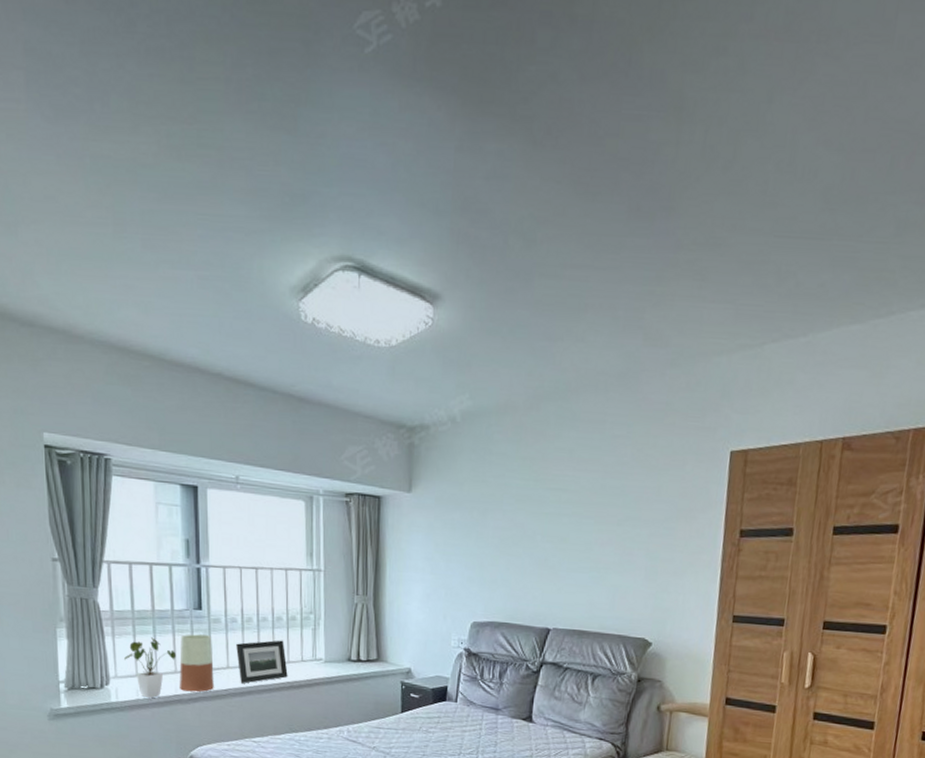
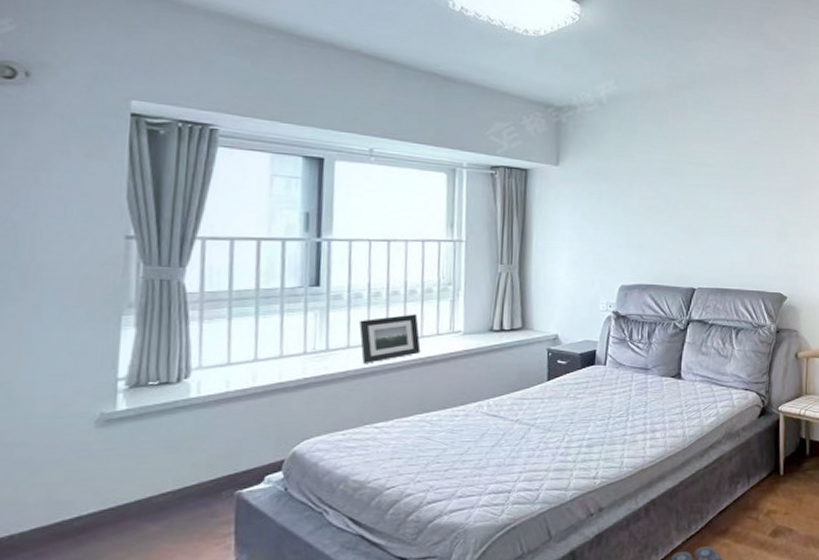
house plant: present [124,637,177,699] -> none [214,319,284,390]
vase: present [179,634,214,692] -> none [285,313,331,378]

